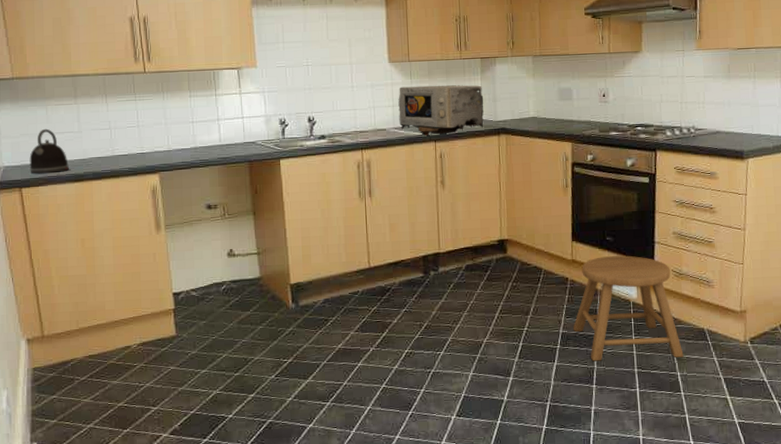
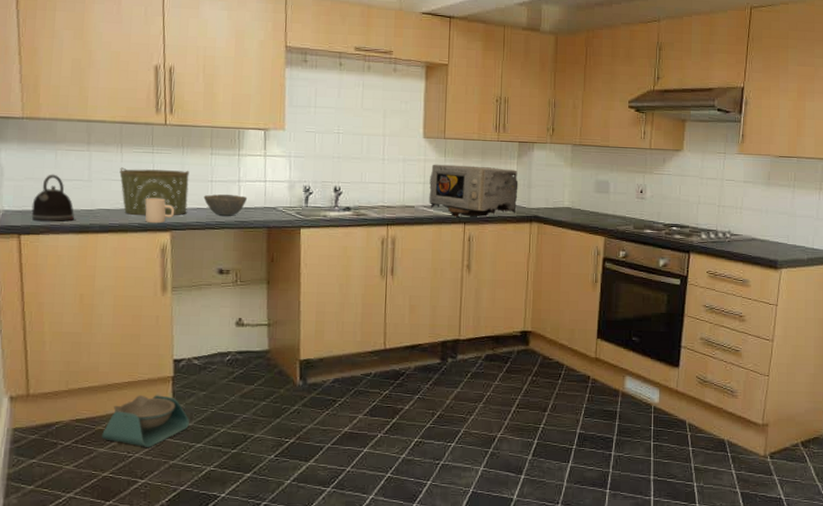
basket: none [106,113,172,161] -> present [119,167,189,216]
pet bowl: none [114,327,193,377] -> present [102,394,189,447]
mug: none [133,142,161,167] -> present [145,198,175,224]
bowl: none [186,133,228,154] -> present [203,194,248,216]
stool: present [573,255,684,362] -> none [590,357,702,467]

